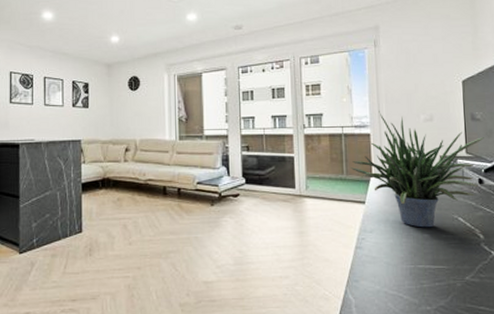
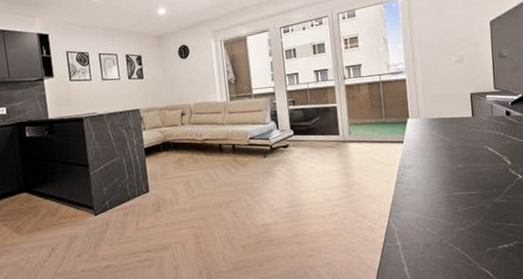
potted plant: present [350,111,484,228] -> none [388,57,511,160]

